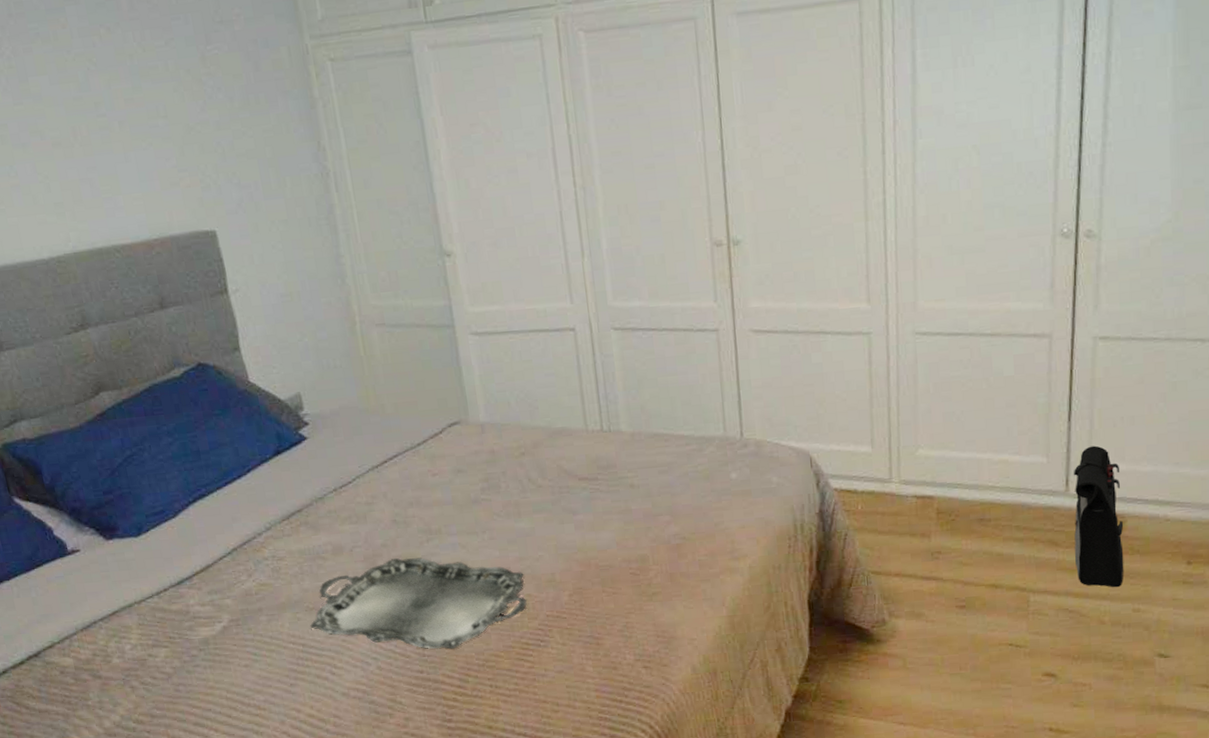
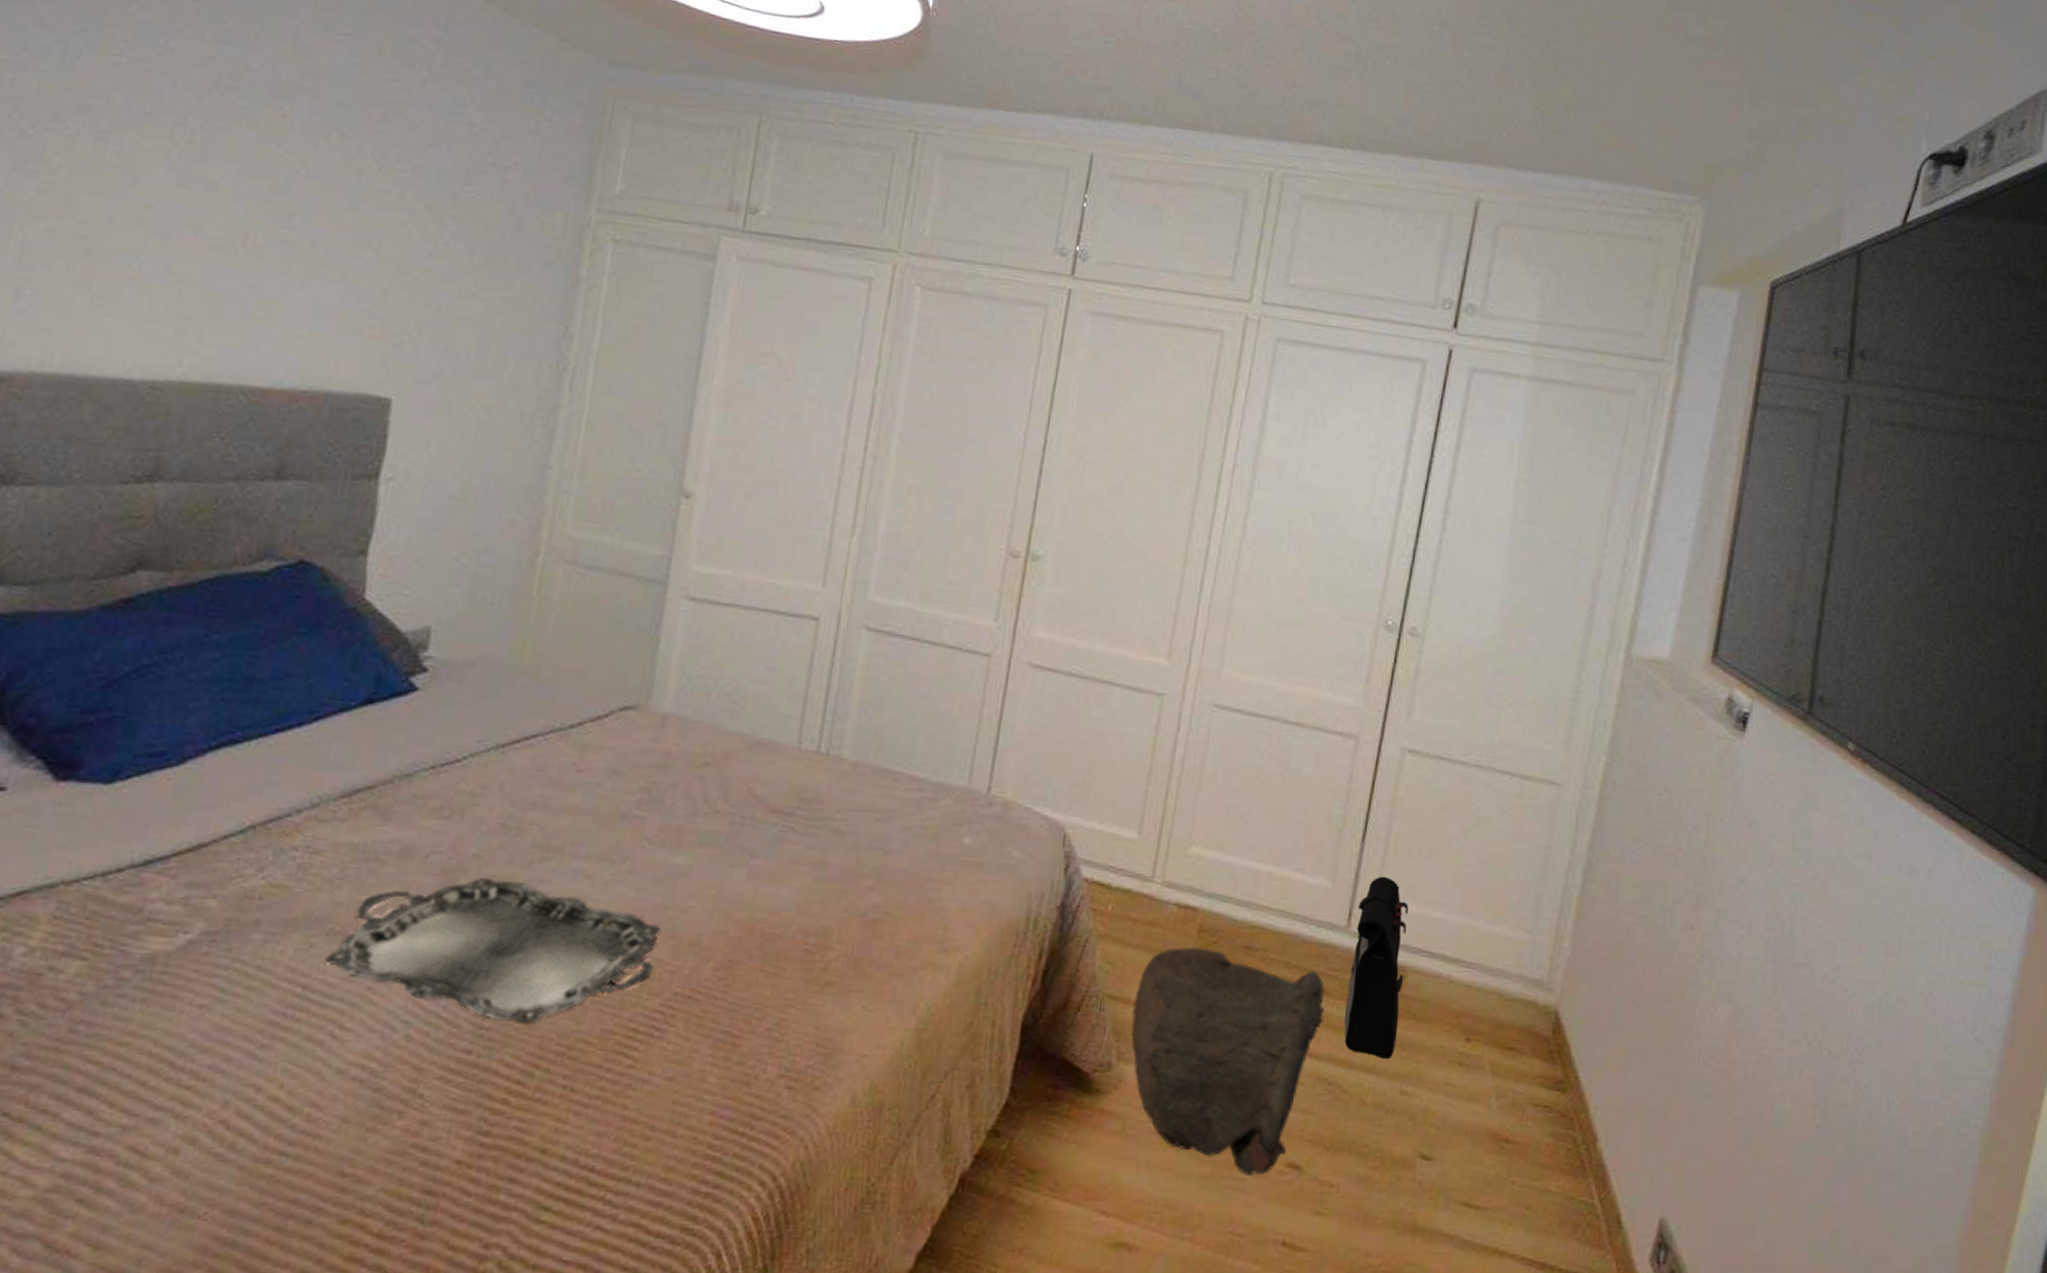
bag: none [894,525,1058,686] -> present [1131,946,1325,1175]

